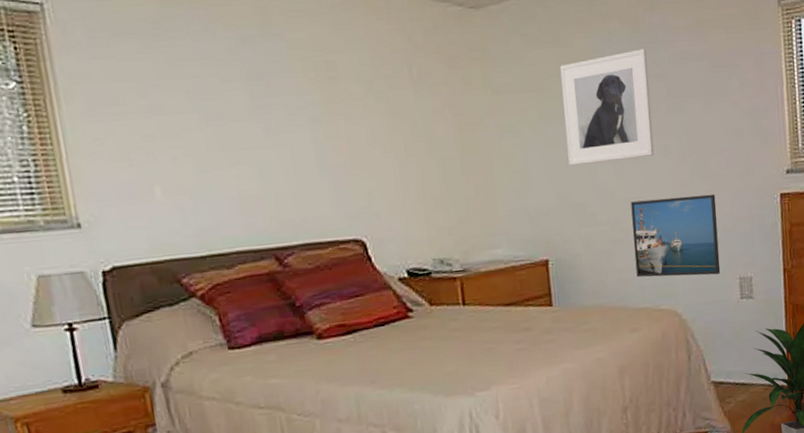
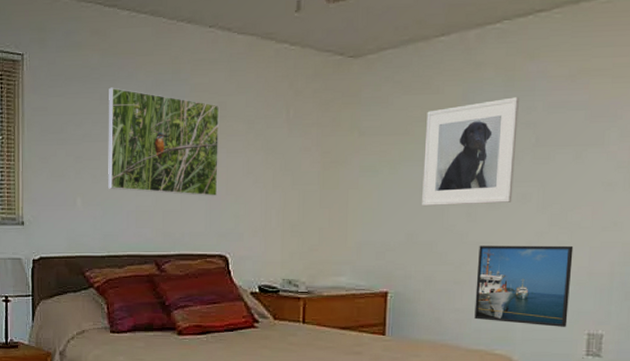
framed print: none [177,45,342,173] -> present [108,87,220,197]

